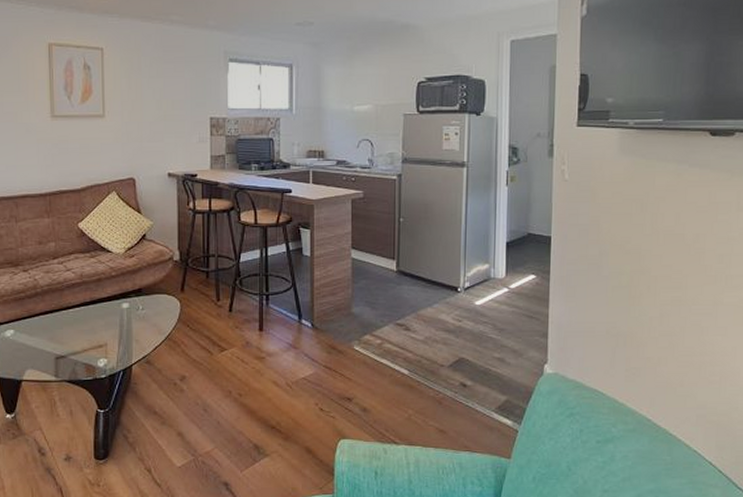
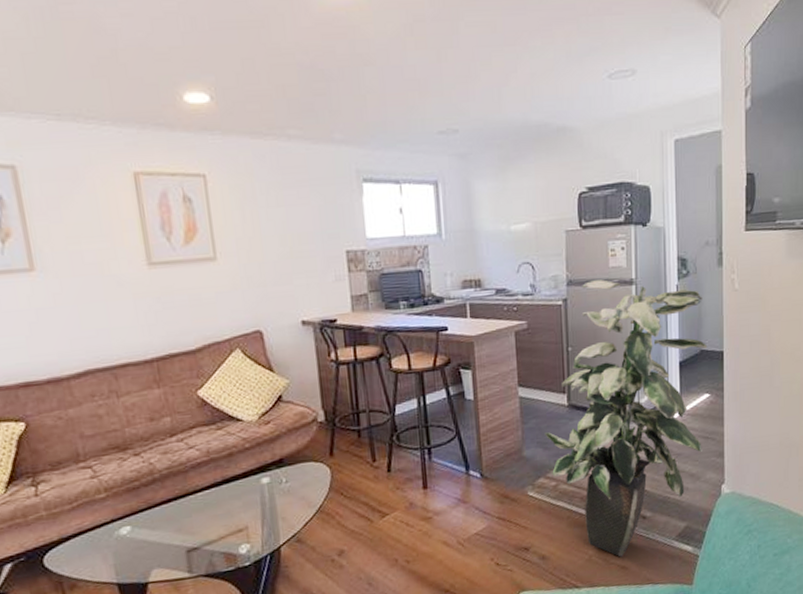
indoor plant: none [373,160,534,421] -> present [544,279,707,557]

